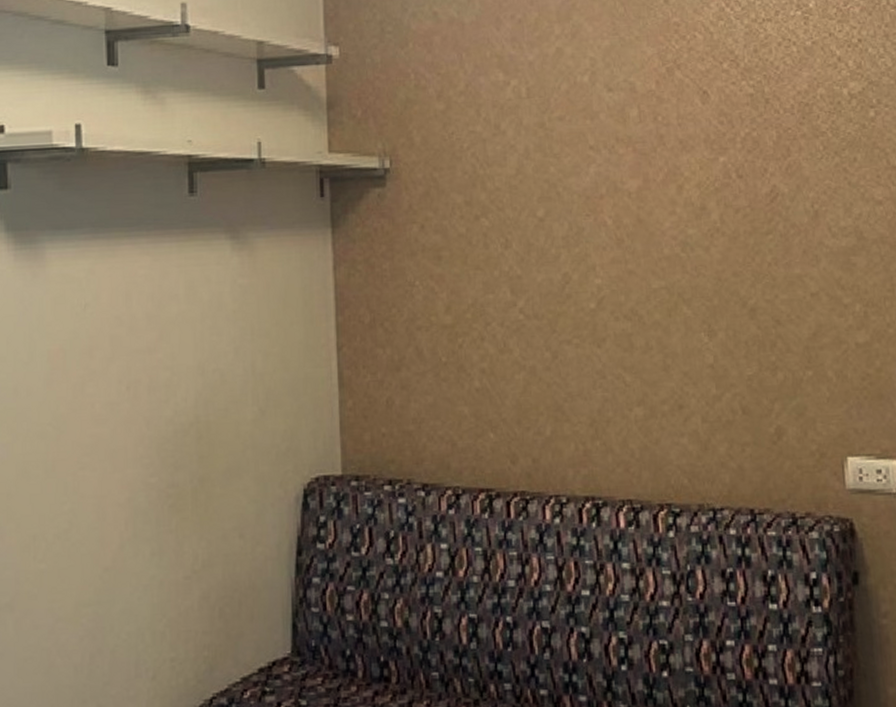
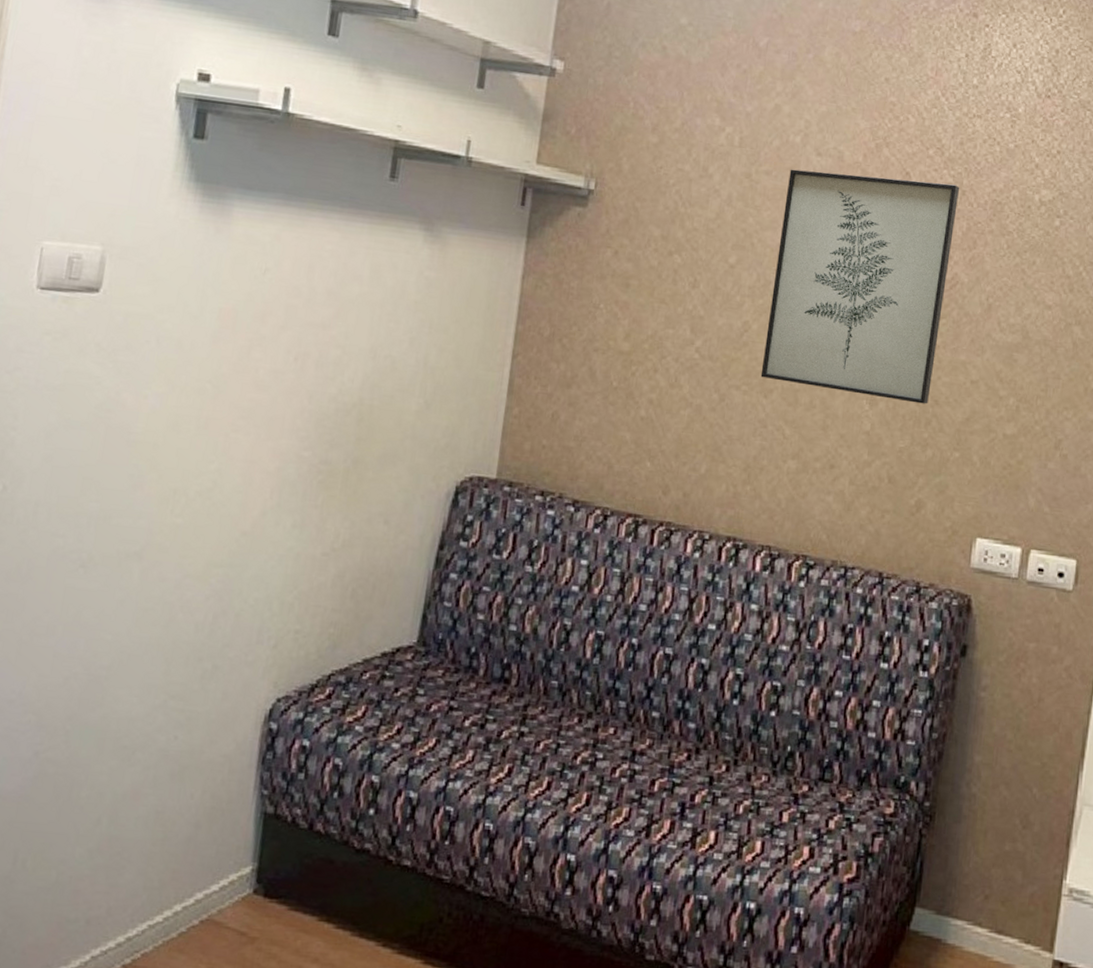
wall art: none [583,94,770,328] -> present [760,169,960,404]

